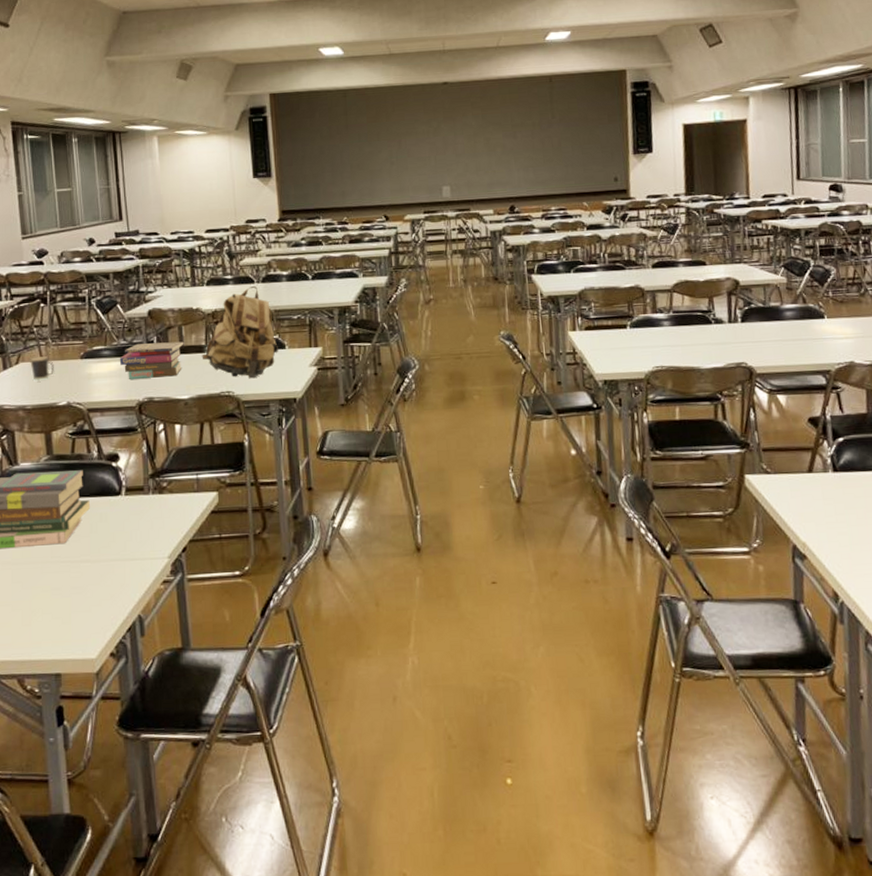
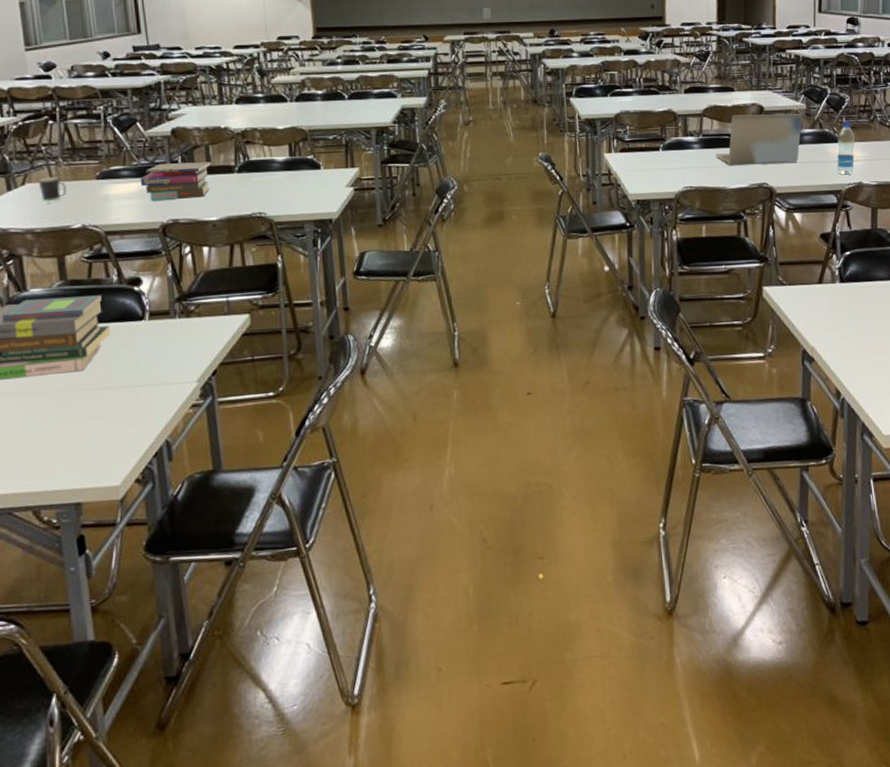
backpack: present [201,286,278,379] -> none [231,105,313,200]
laptop: none [688,287,783,343] -> present [716,113,802,165]
bottle: none [824,295,844,354] -> present [836,121,855,175]

